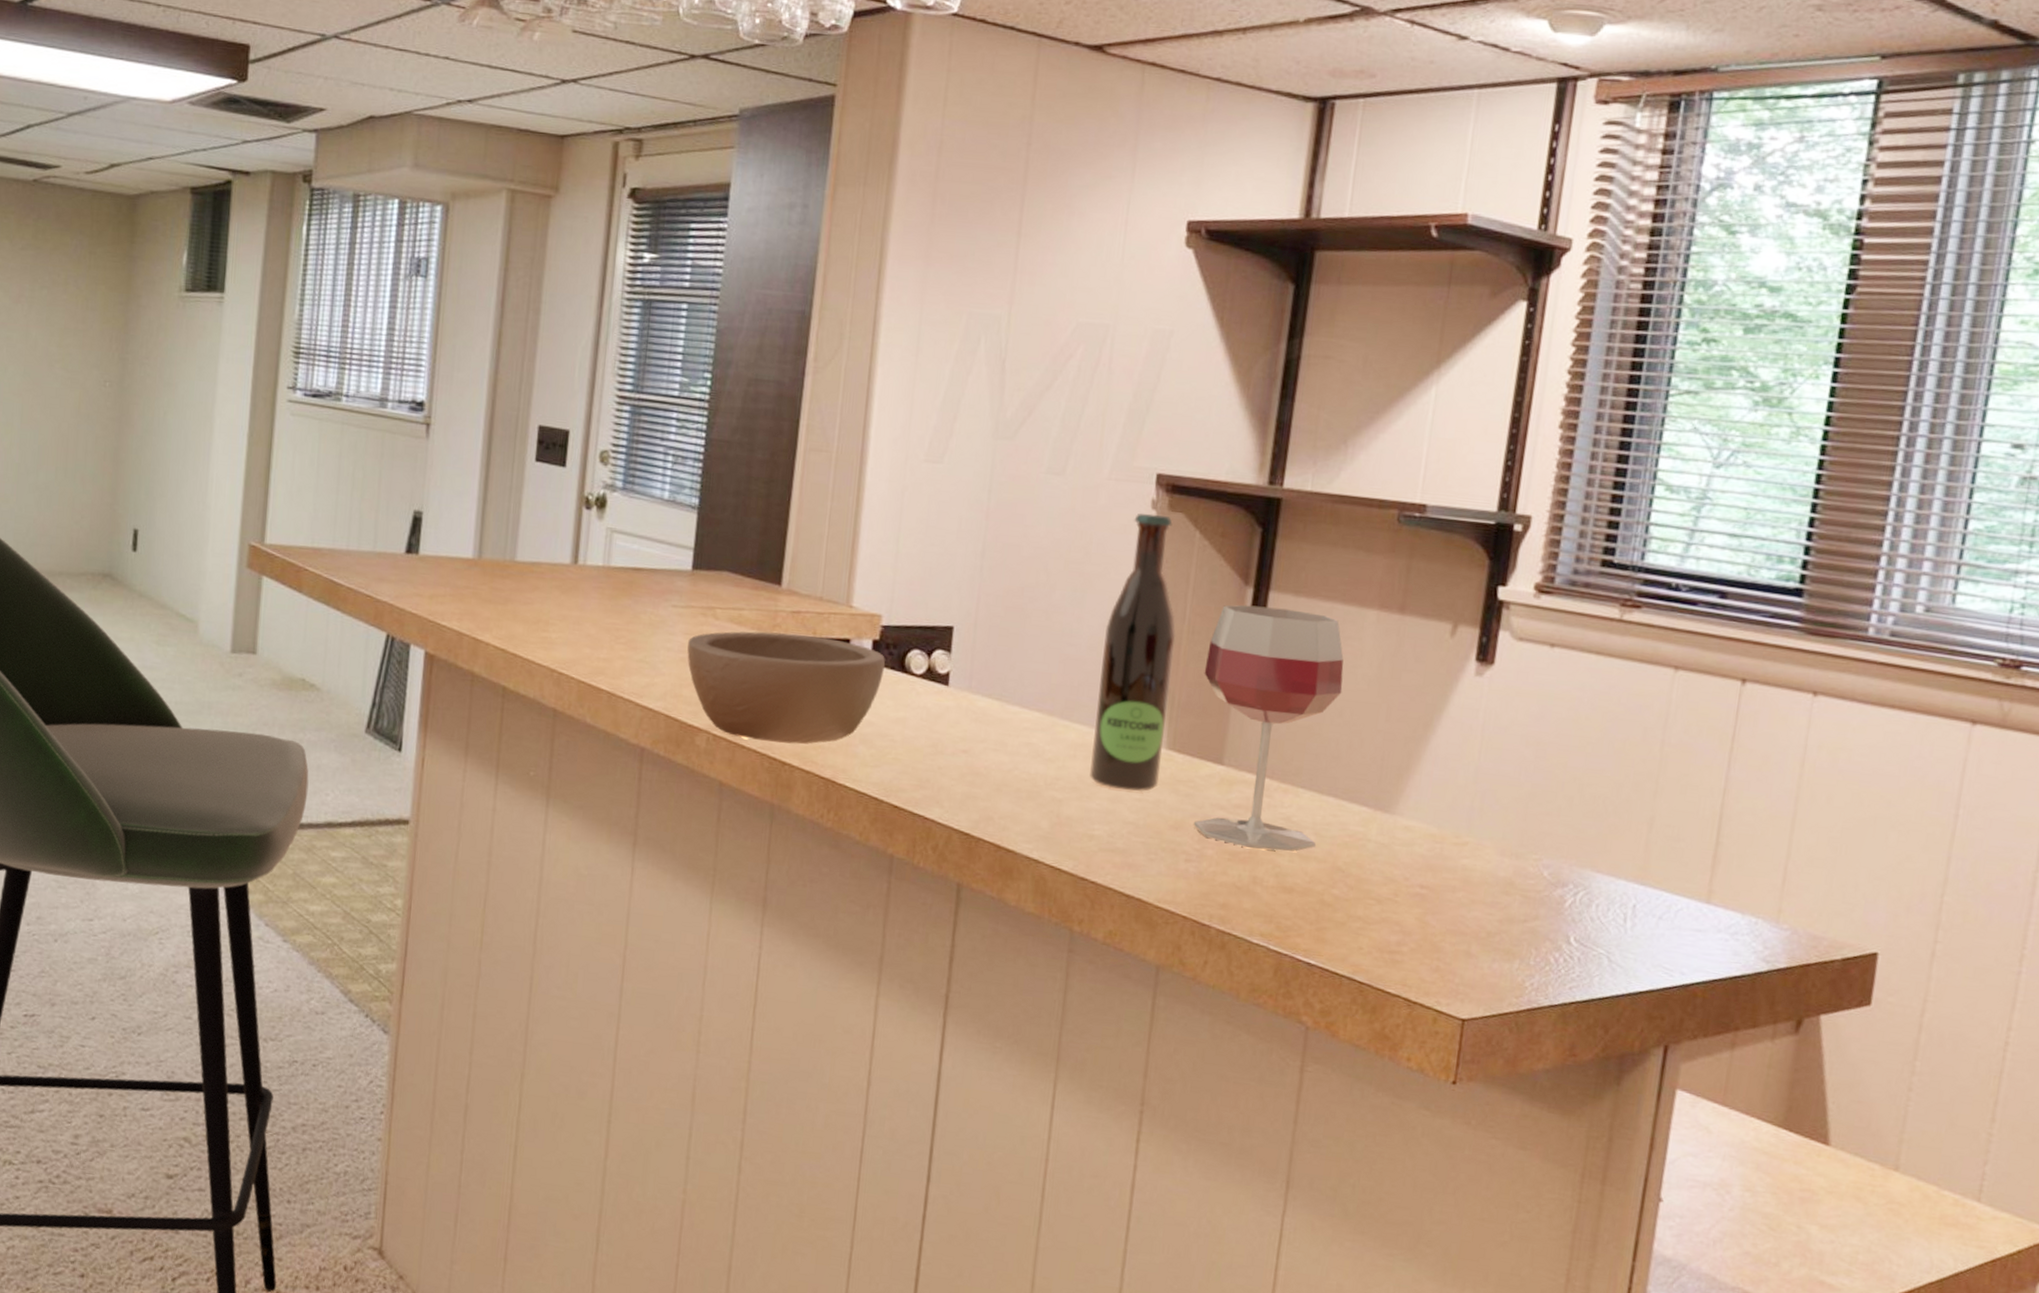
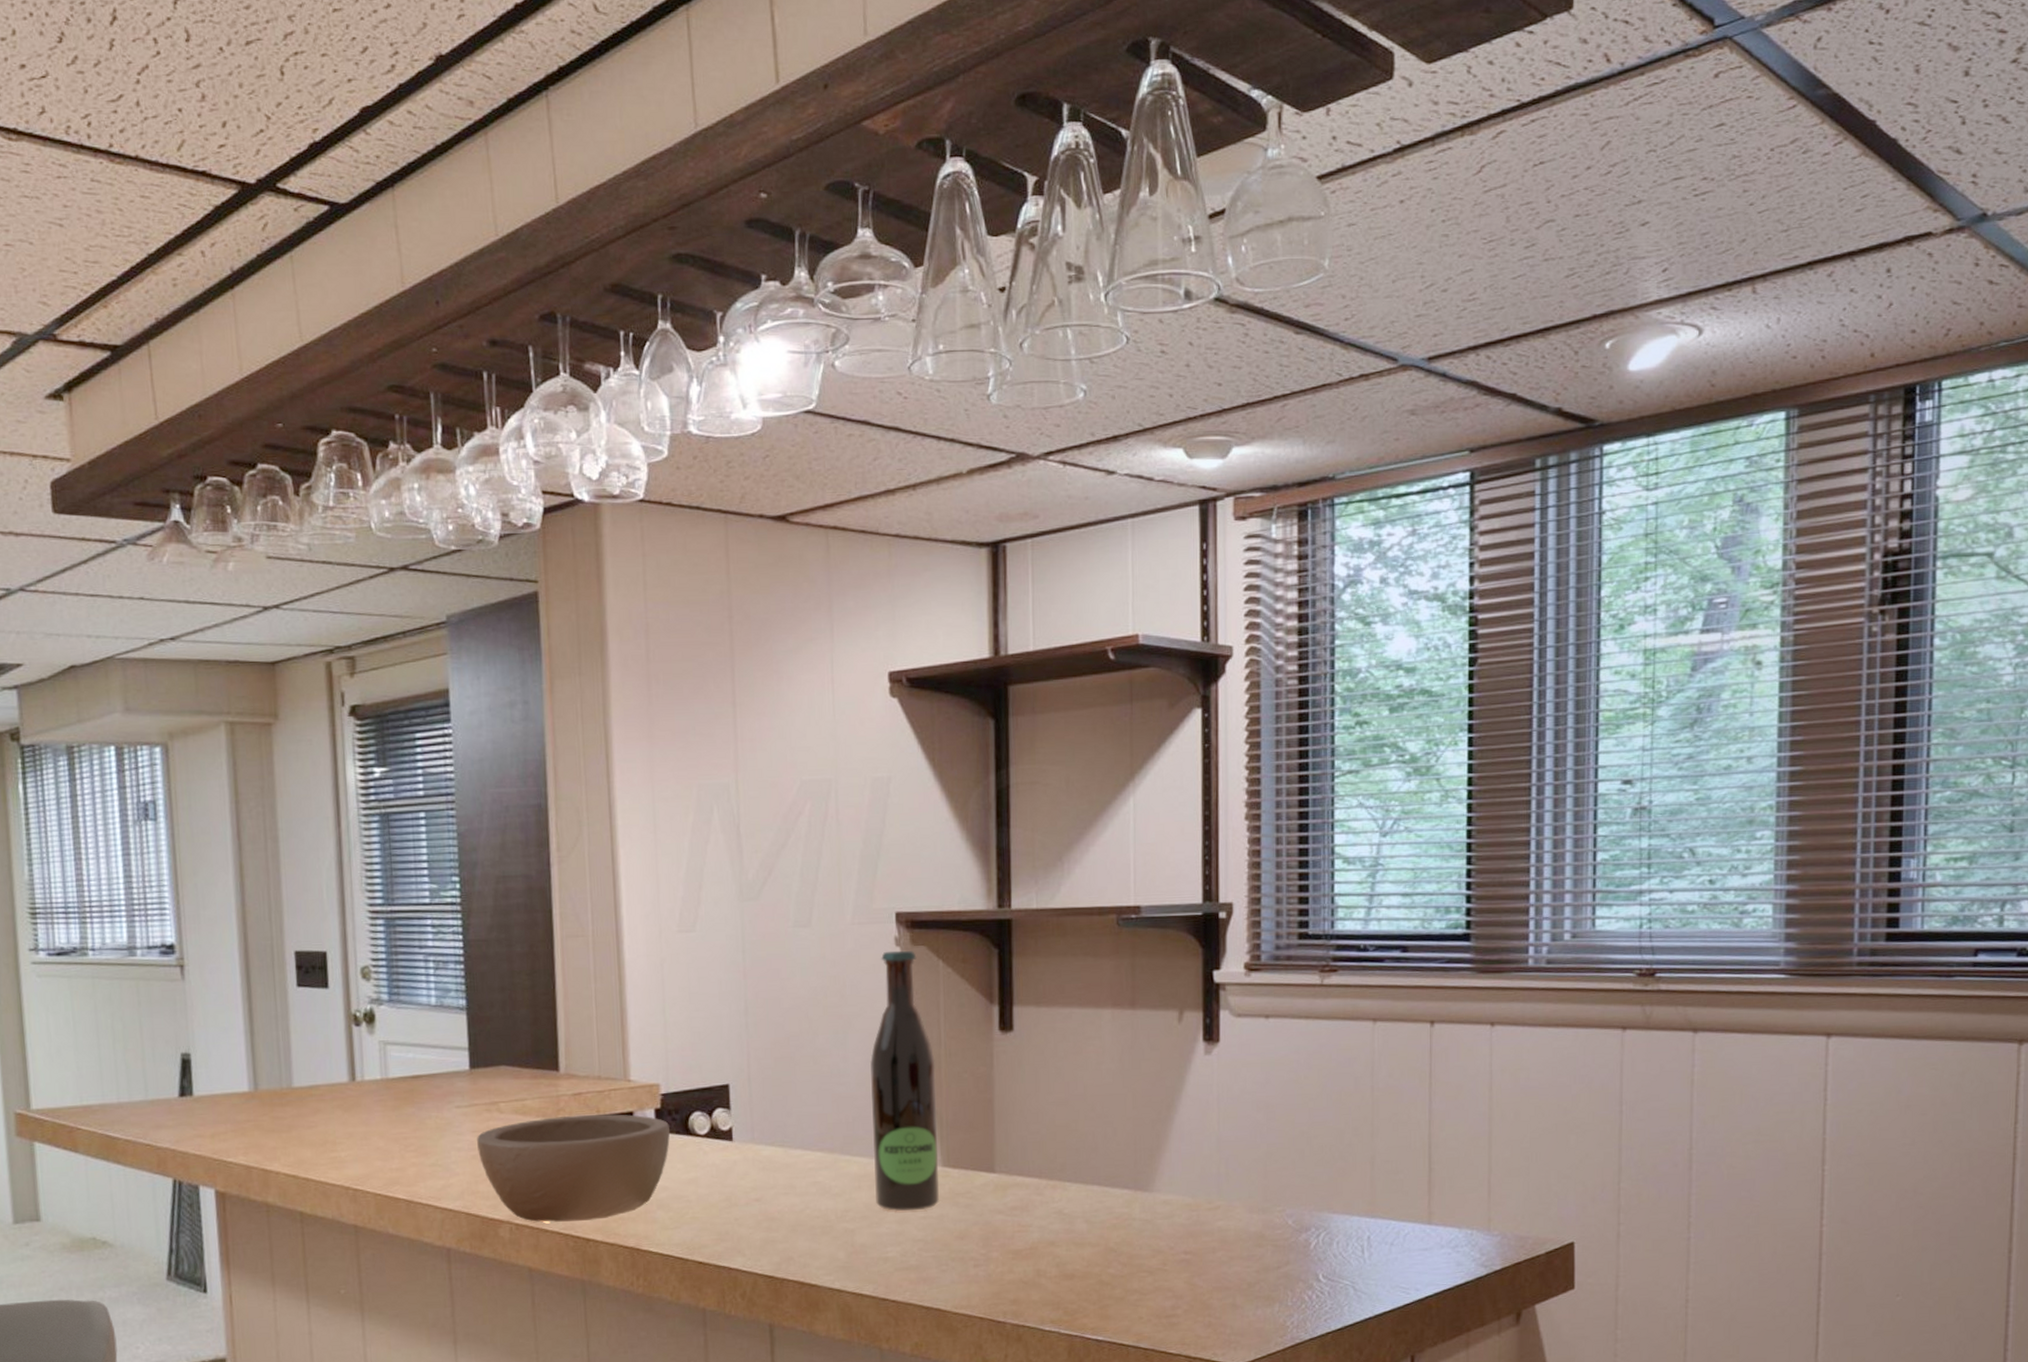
wineglass: present [1193,604,1344,852] -> none [965,1020,1091,1245]

